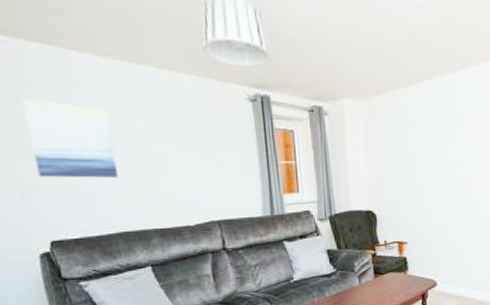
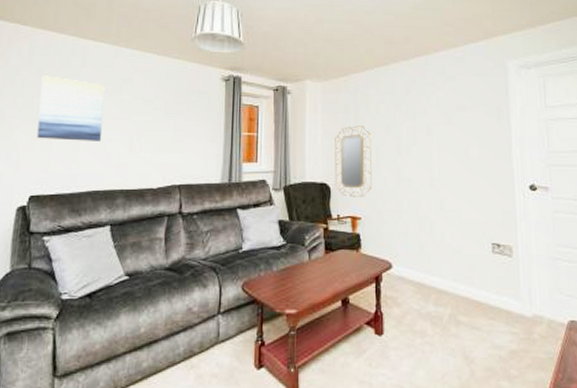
home mirror: none [378,149,417,223] -> present [335,126,372,197]

